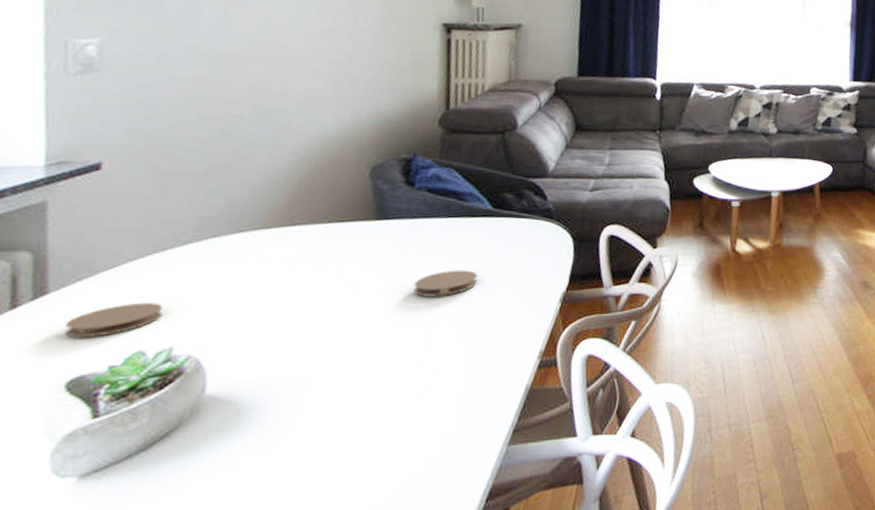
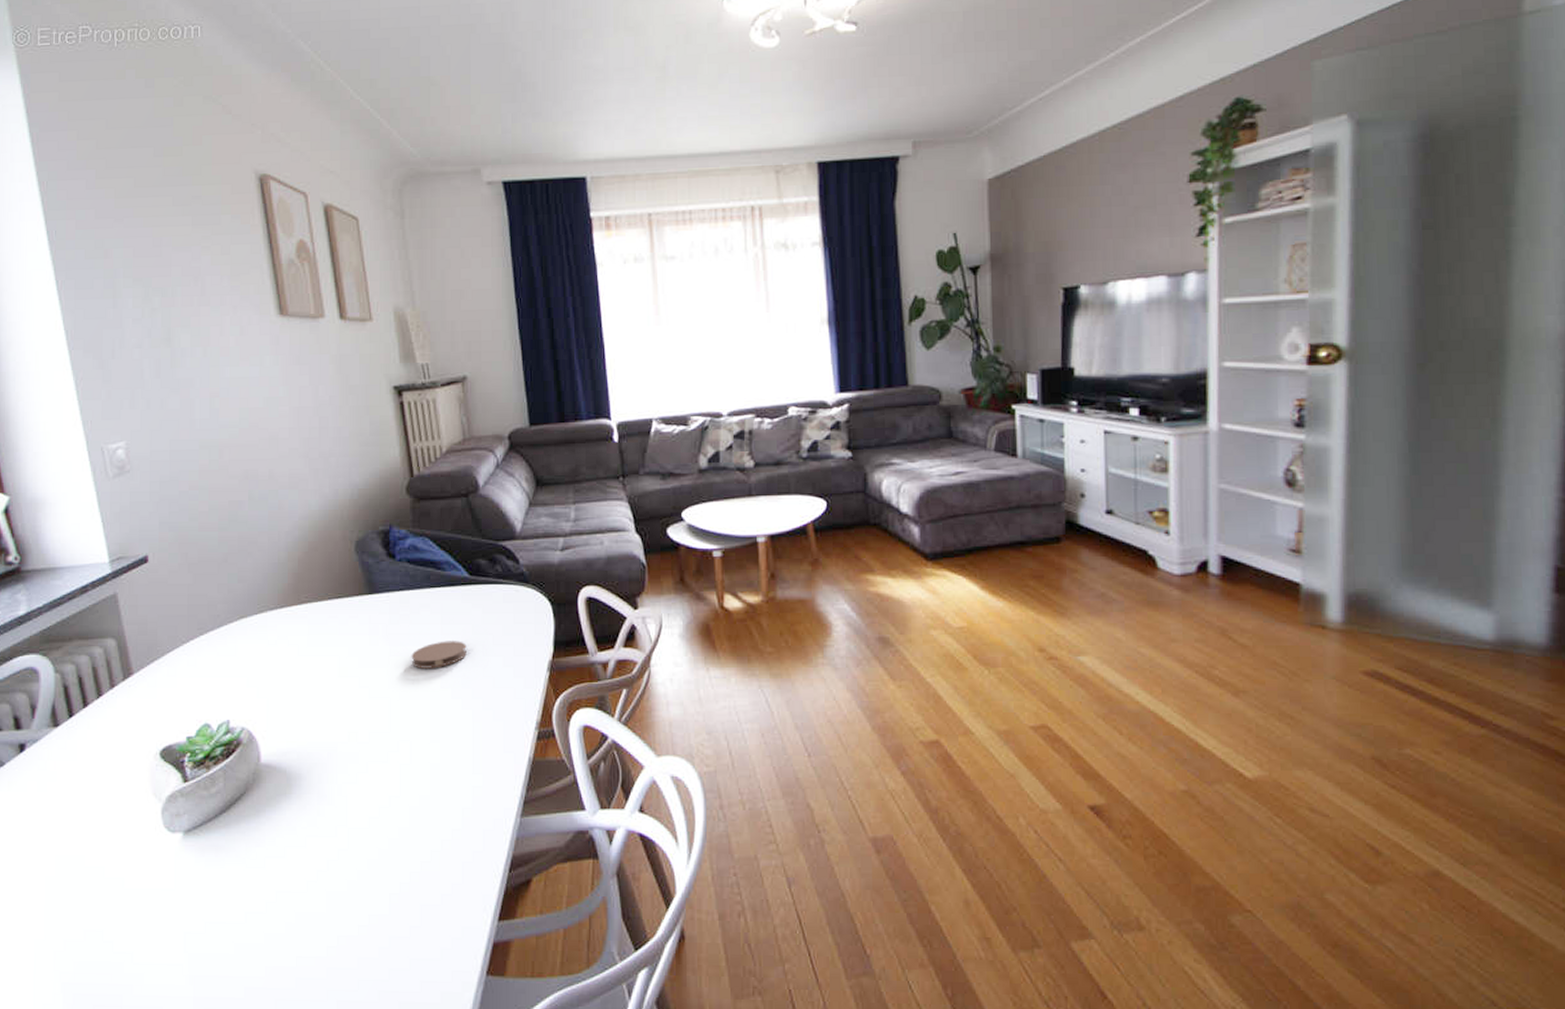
coaster: present [64,302,163,338] -> none [149,680,216,713]

